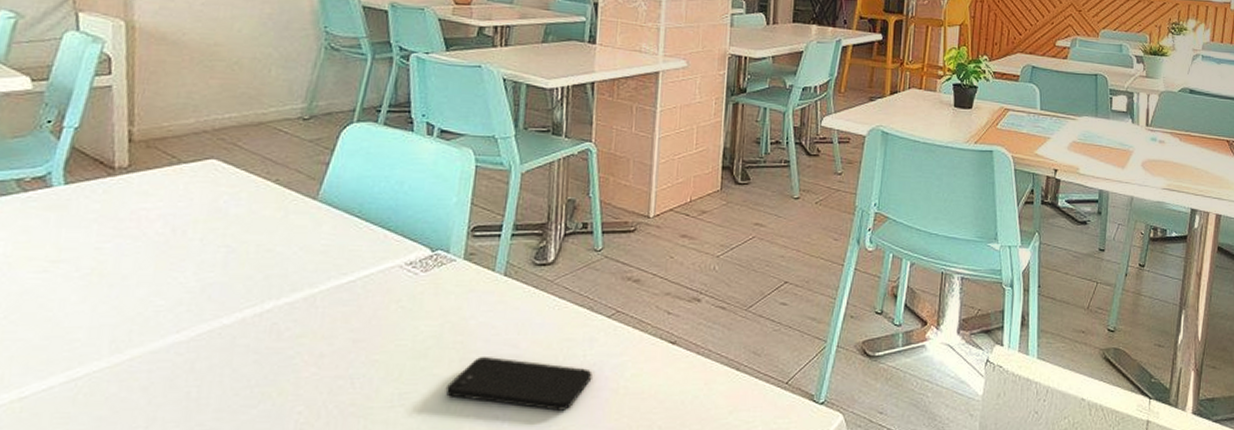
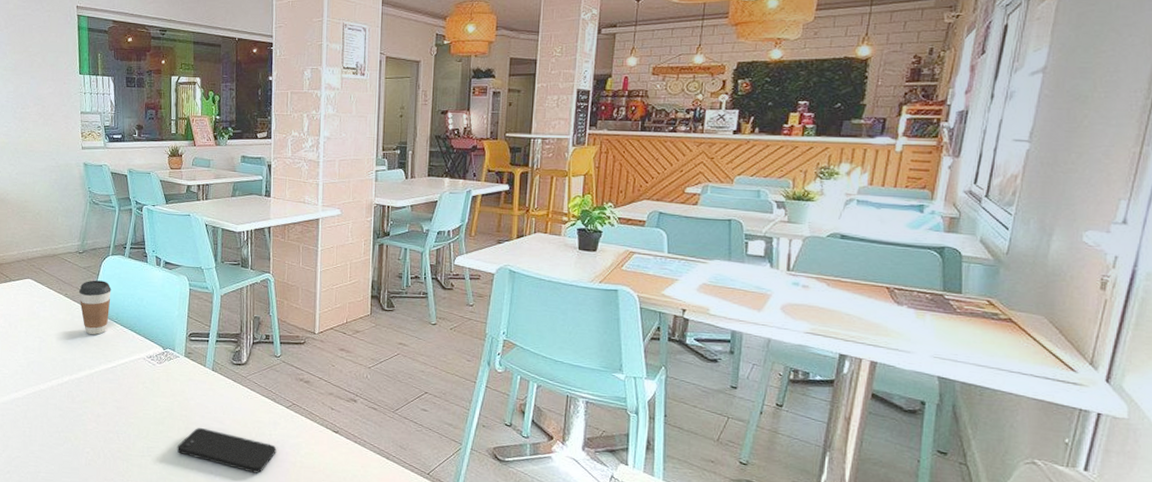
coffee cup: none [299,158,354,236] -> present [79,280,112,335]

